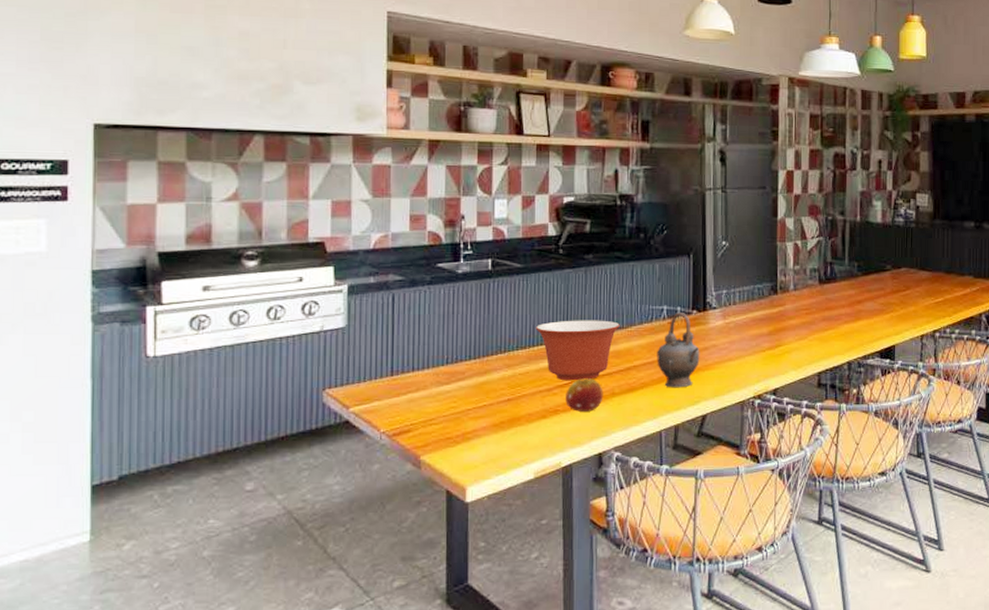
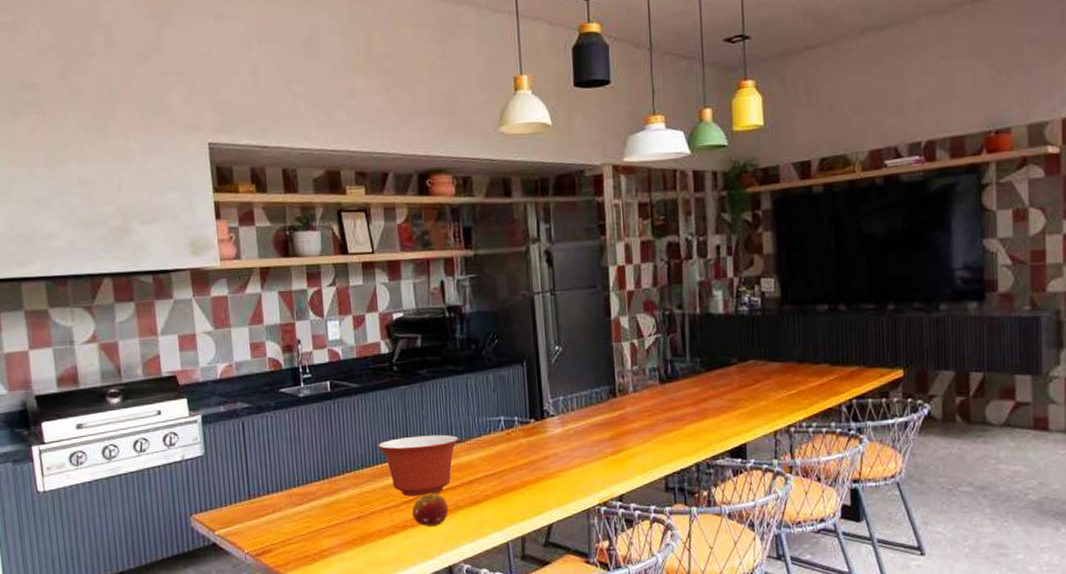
teapot: present [657,313,700,388] -> none [497,422,542,499]

